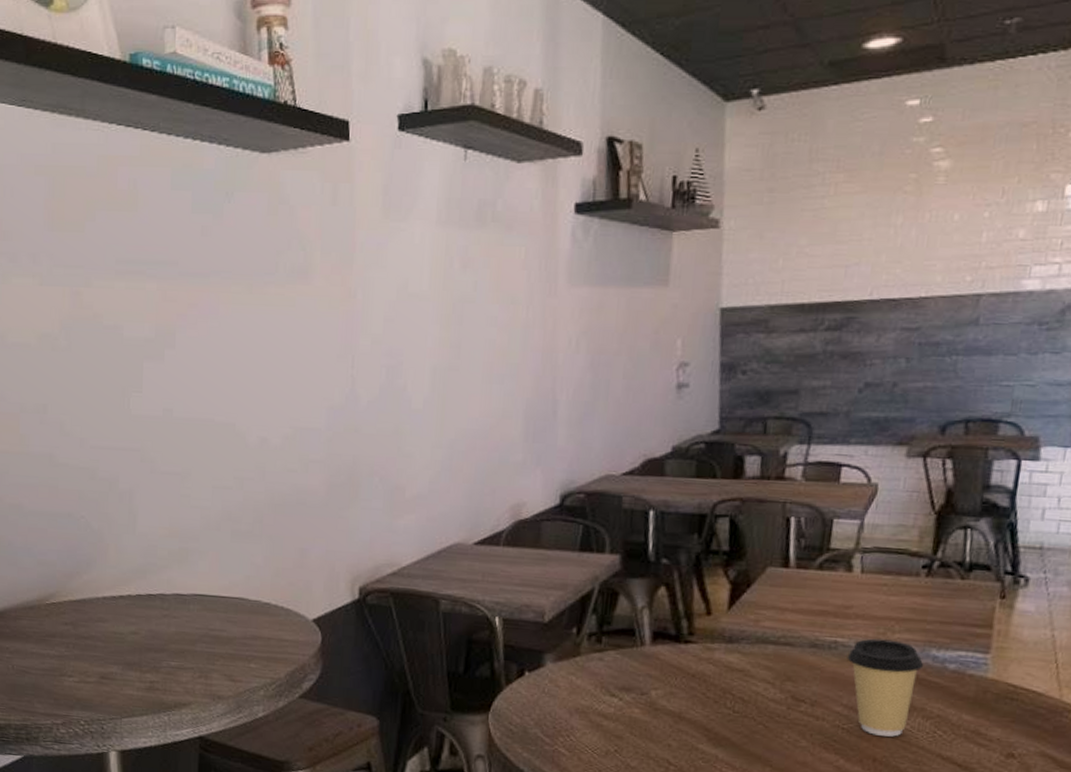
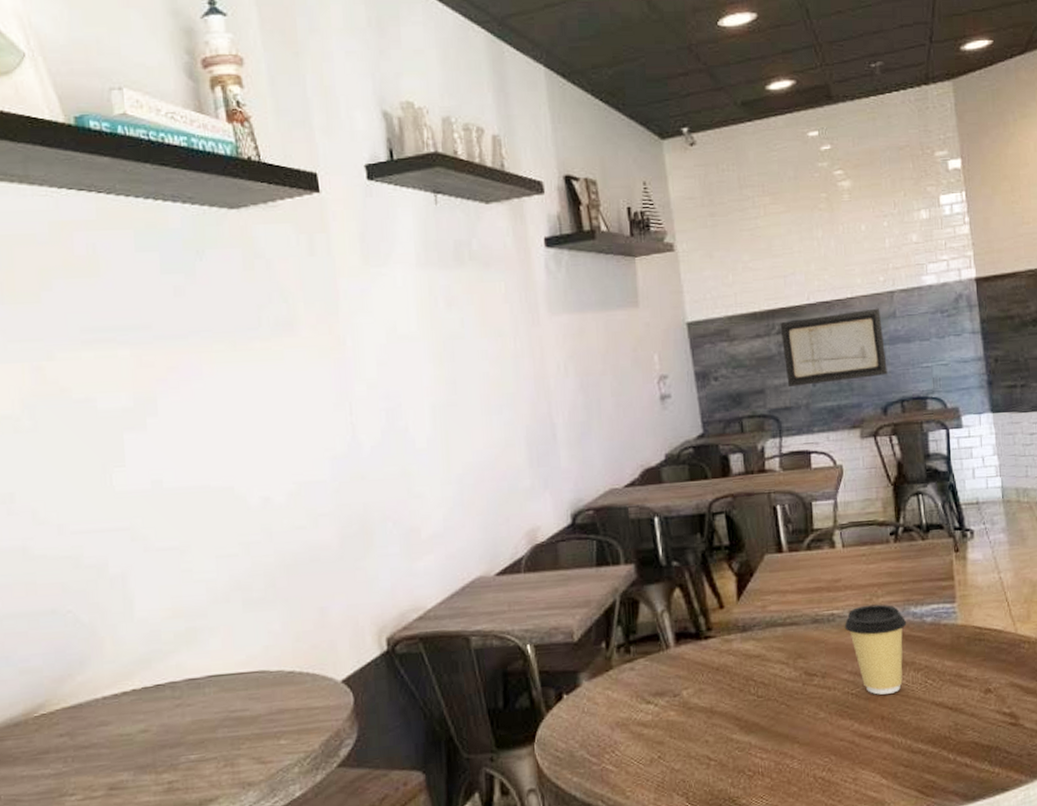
wall art: none [828,312,960,391] -> present [780,308,887,386]

